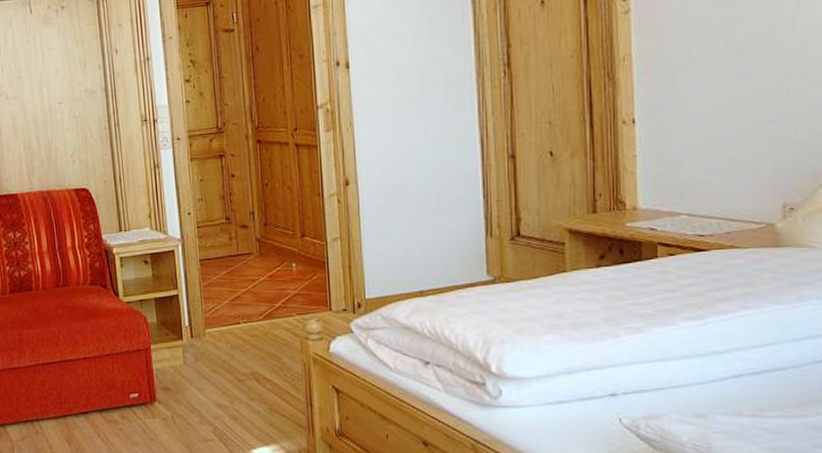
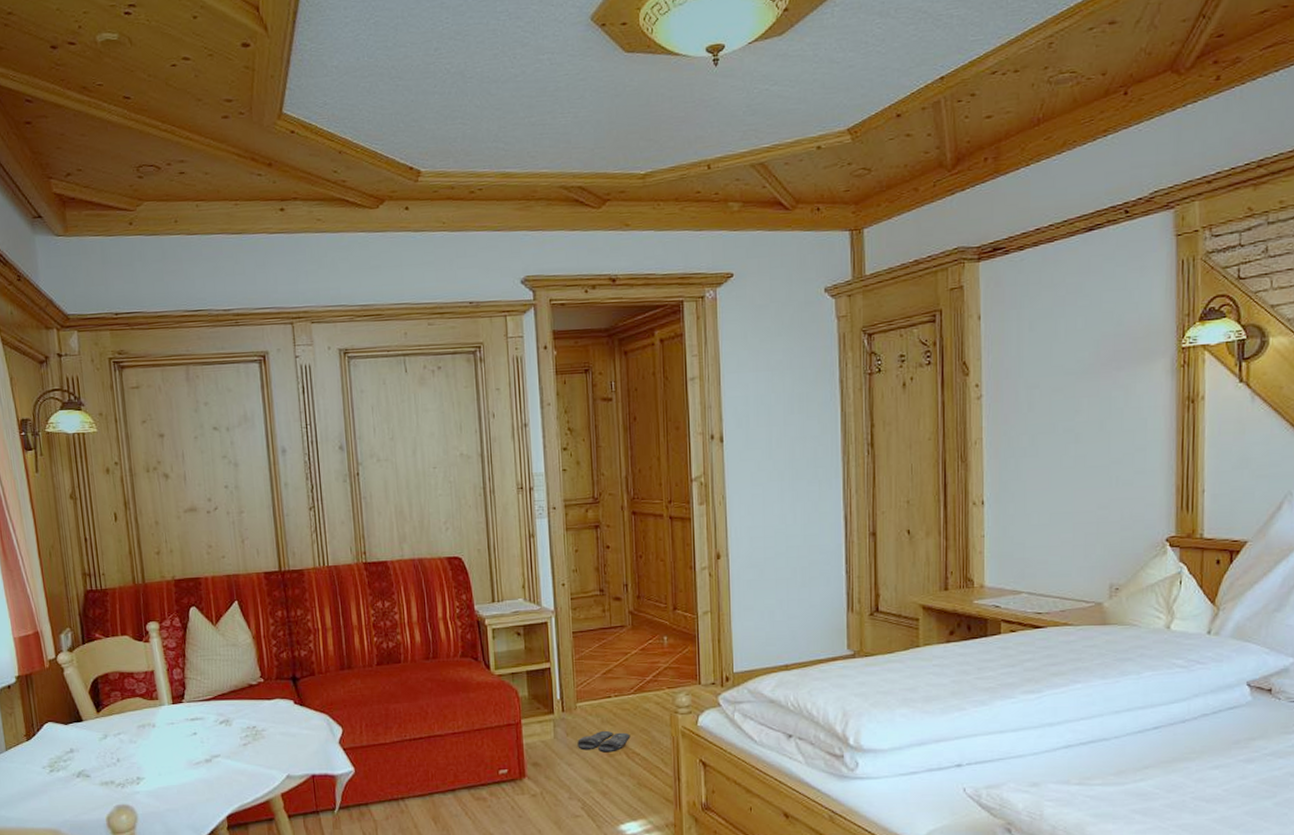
slippers: none [207,356,261,378] -> present [577,730,630,753]

